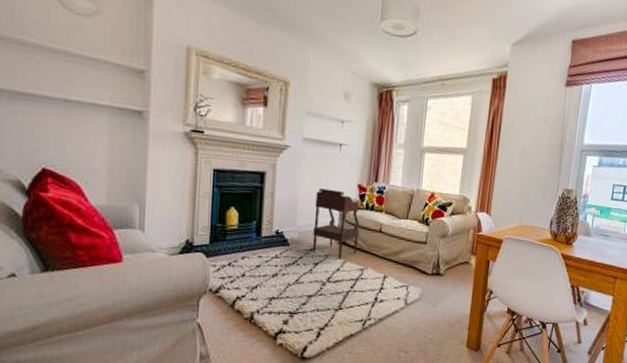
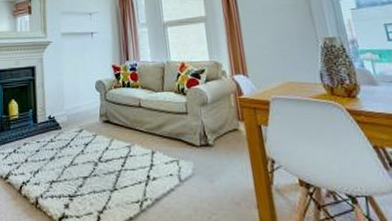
side table: present [312,188,360,259] -> none [77,73,122,138]

